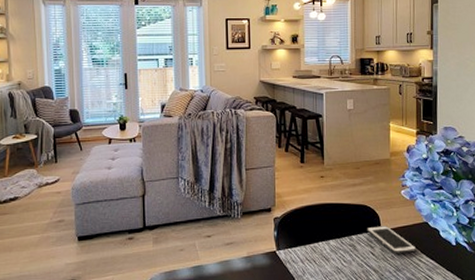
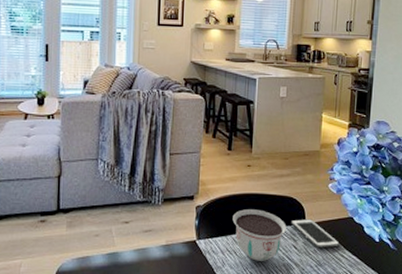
bowl: none [310,218,363,269] -> present [232,209,286,261]

